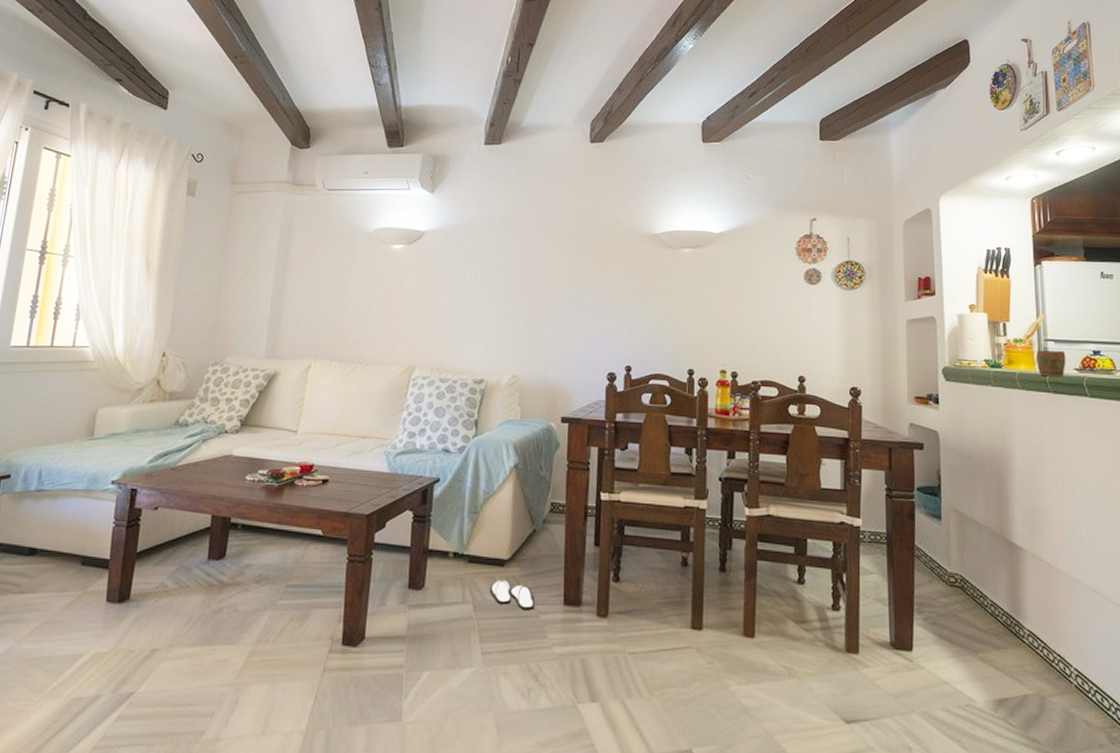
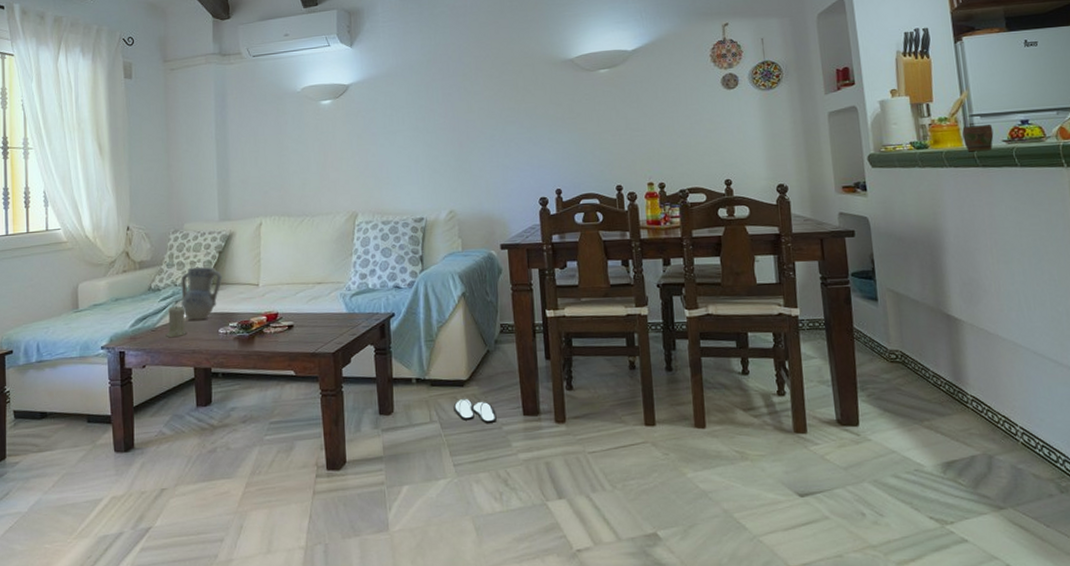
candle: none [186,445,212,480] -> present [165,306,186,338]
vase: none [208,404,259,463] -> present [180,266,222,320]

